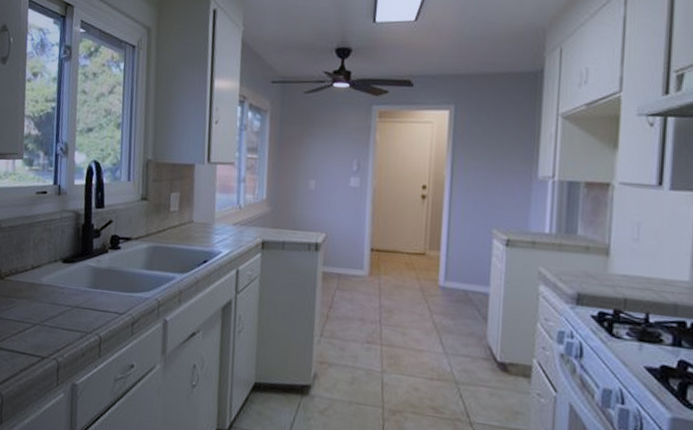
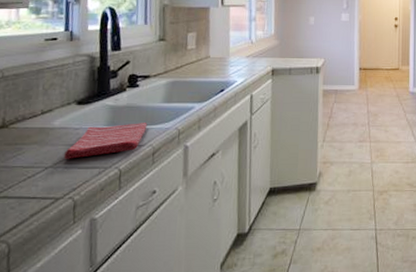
dish towel: none [49,287,128,319] -> present [63,123,148,159]

